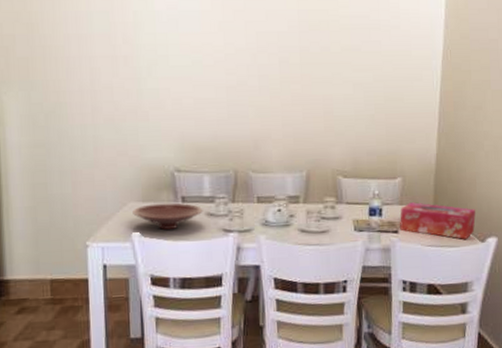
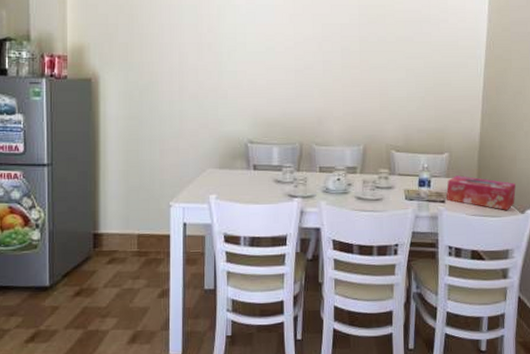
bowl: present [133,202,203,231] -> none [211,170,272,194]

